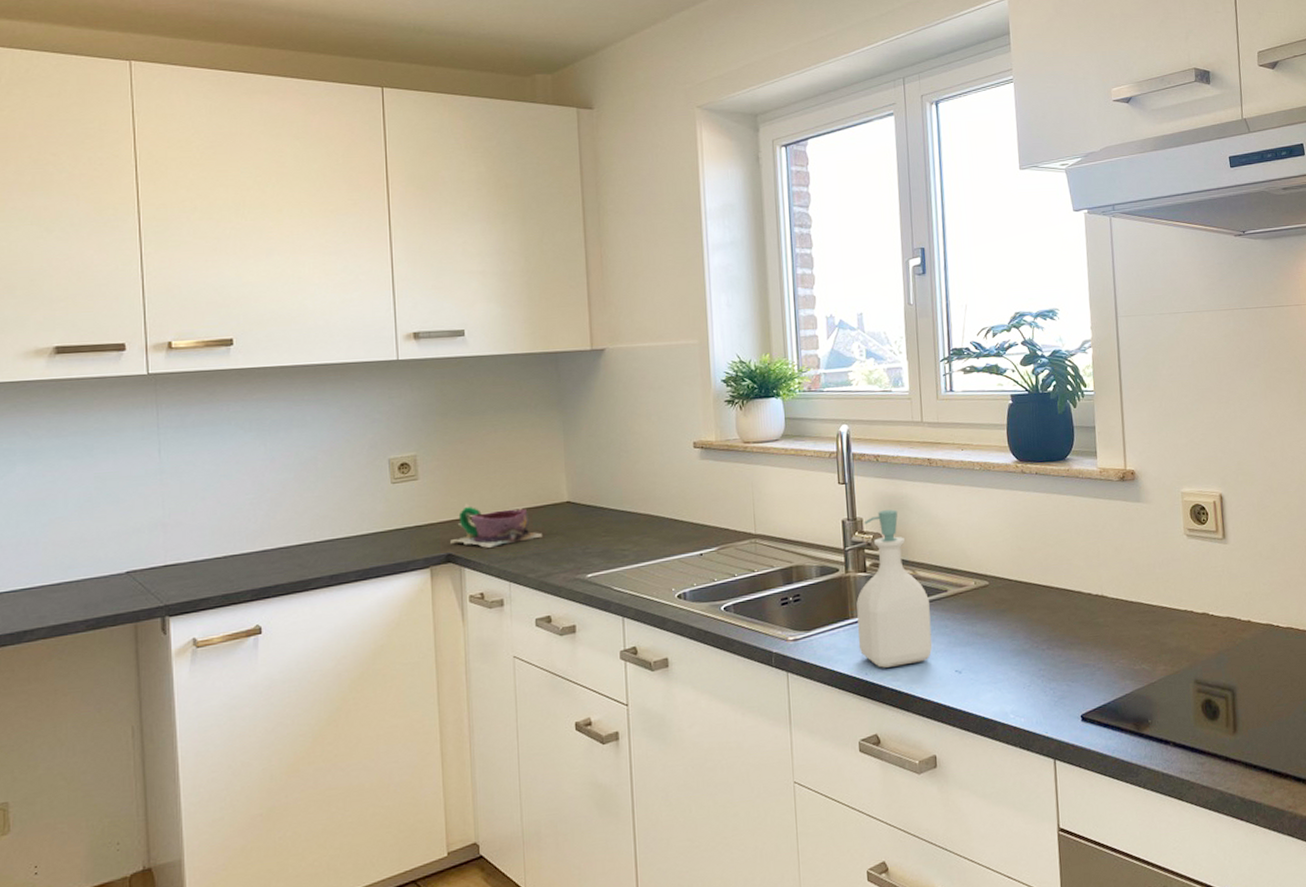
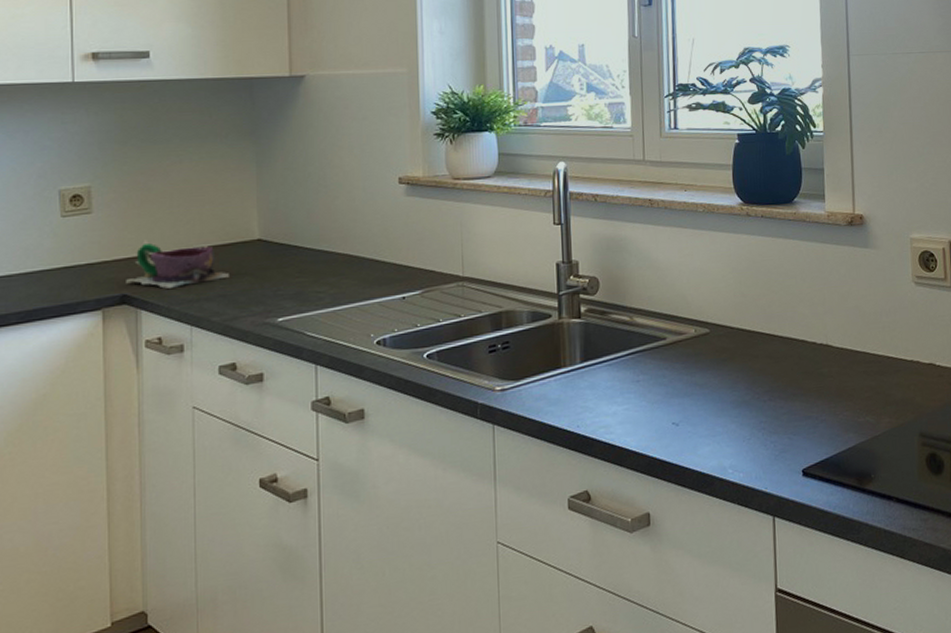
soap bottle: present [856,509,933,668] -> none [569,252,649,420]

